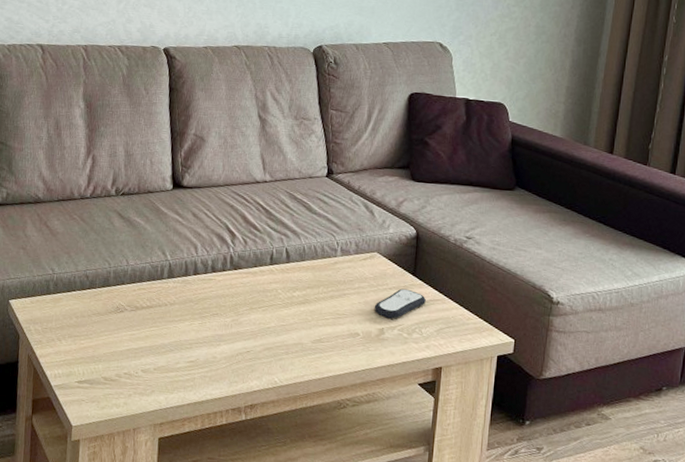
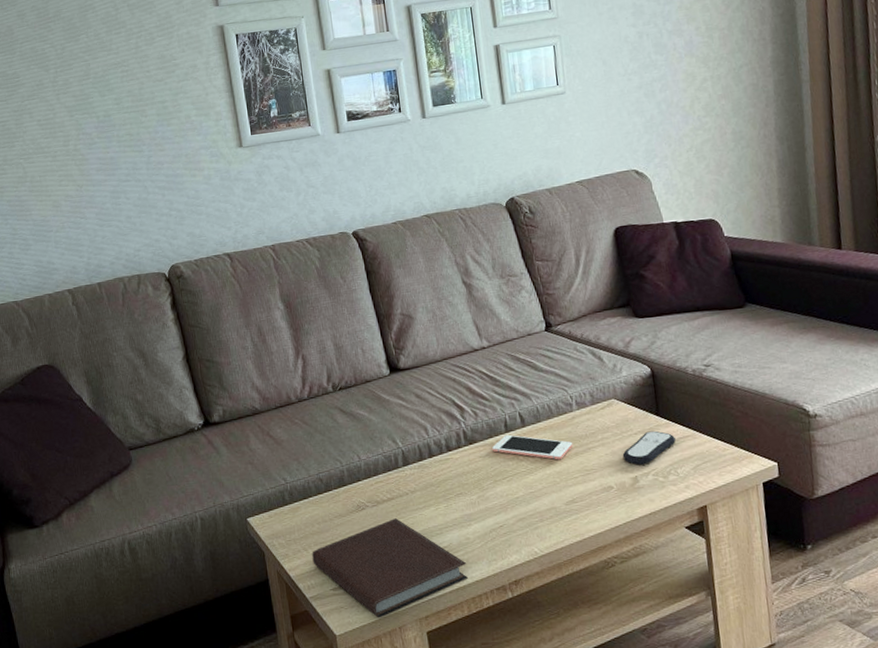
notebook: none [64,326,208,417] -> present [312,518,469,619]
cell phone: none [254,266,331,300] -> present [492,434,573,460]

